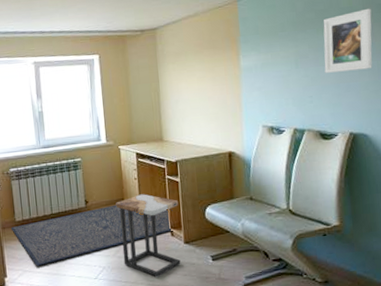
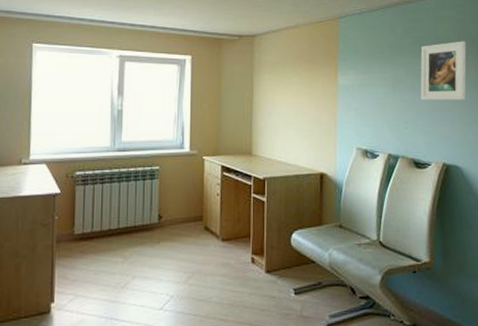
rug: present [10,204,173,266] -> none [67,222,256,290]
side table: present [116,194,181,278] -> none [193,212,263,311]

